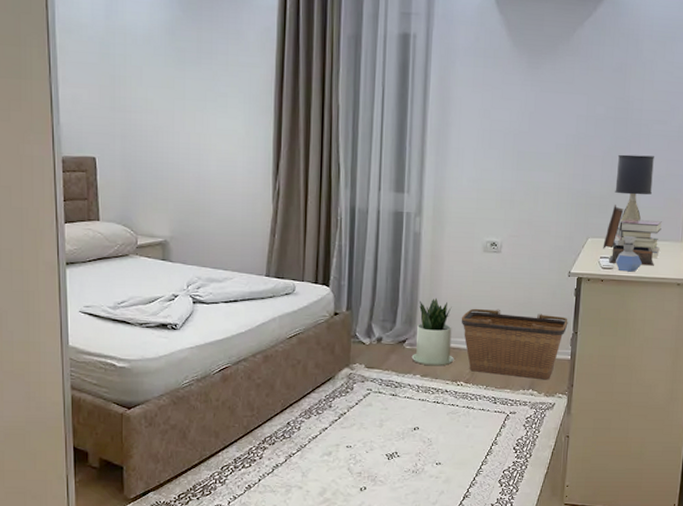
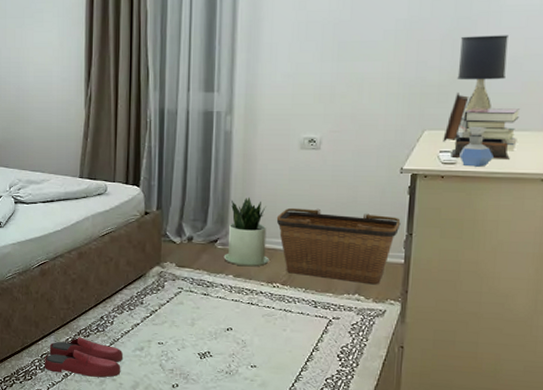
slippers: none [225,445,310,486] -> present [45,337,122,378]

